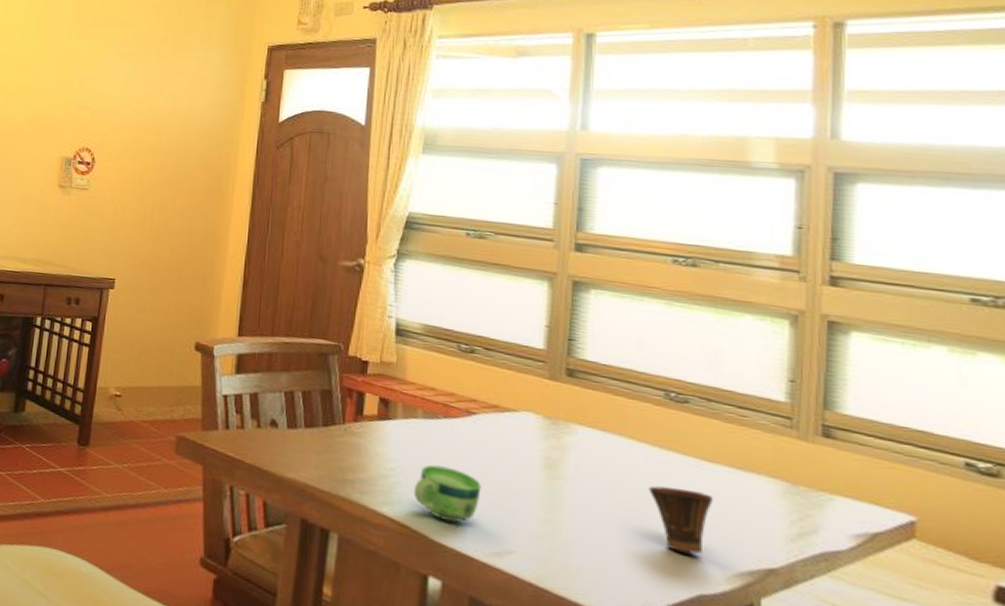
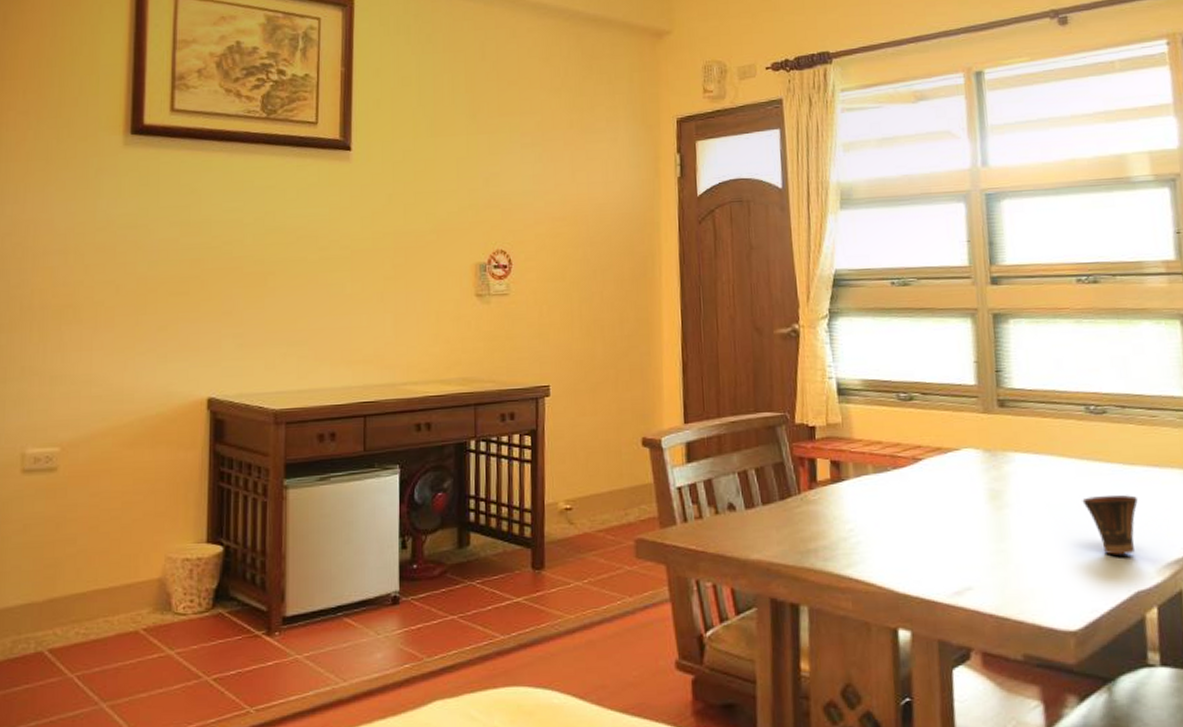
cup: present [413,465,481,523] -> none [873,517,936,571]

